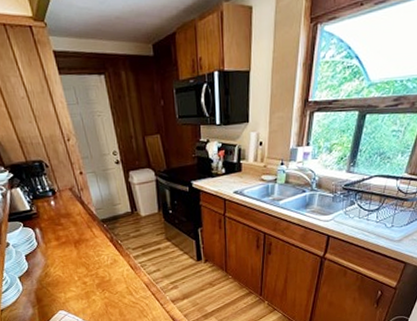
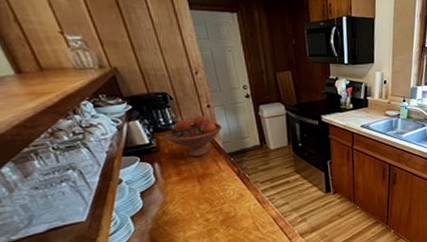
fruit bowl: none [42,182,94,223] -> present [164,115,222,157]

